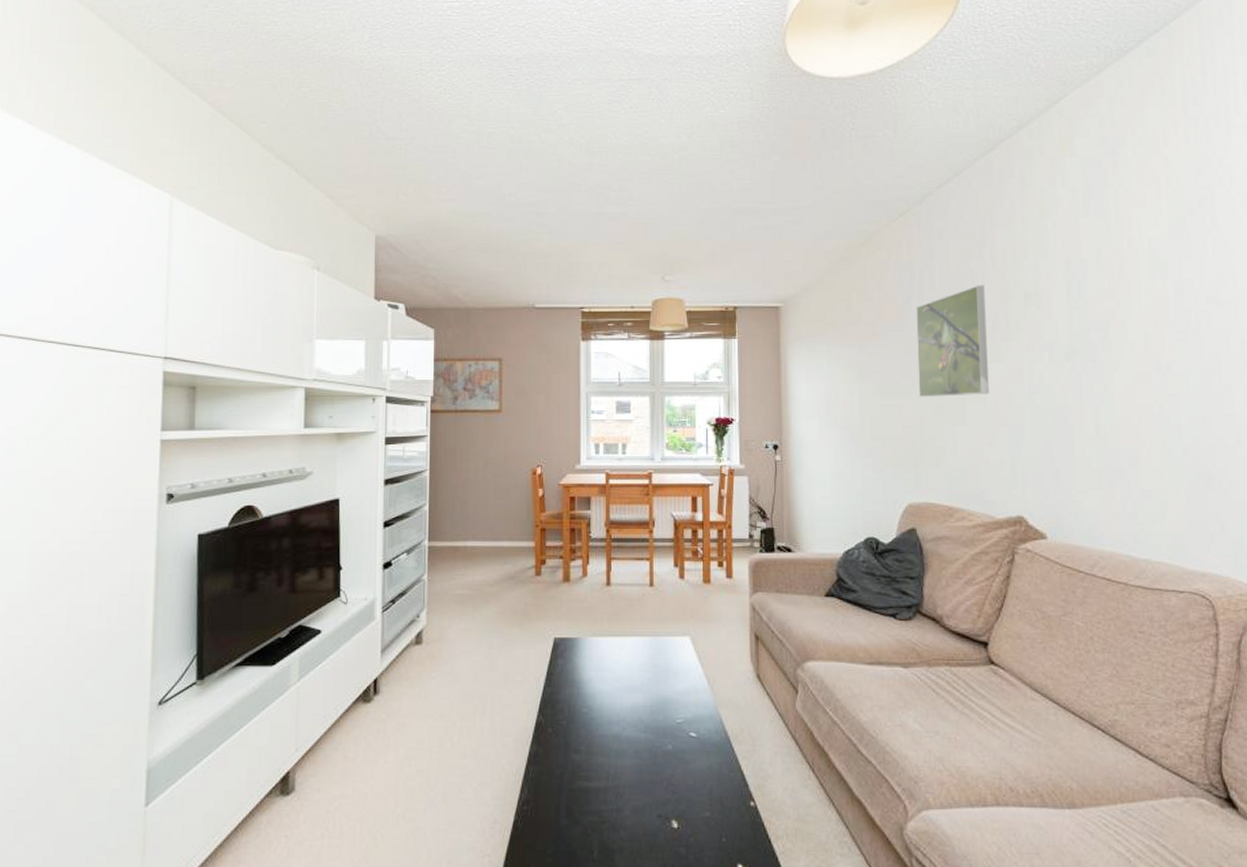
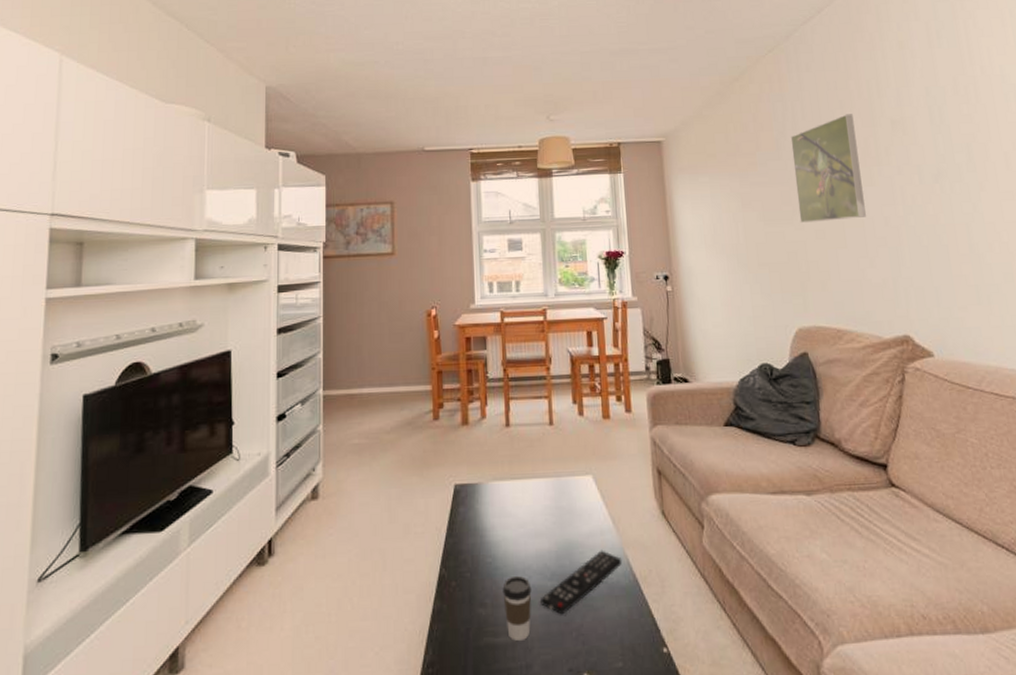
coffee cup: none [597,726,625,786] -> present [502,575,532,641]
remote control: none [632,707,715,765] -> present [539,550,623,615]

